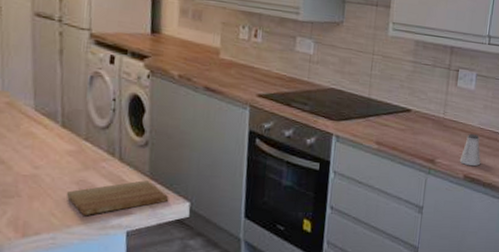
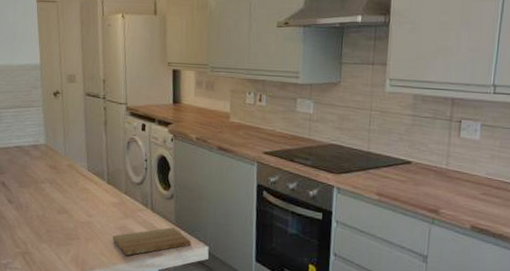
saltshaker: present [459,133,481,166] -> none [465,183,490,216]

